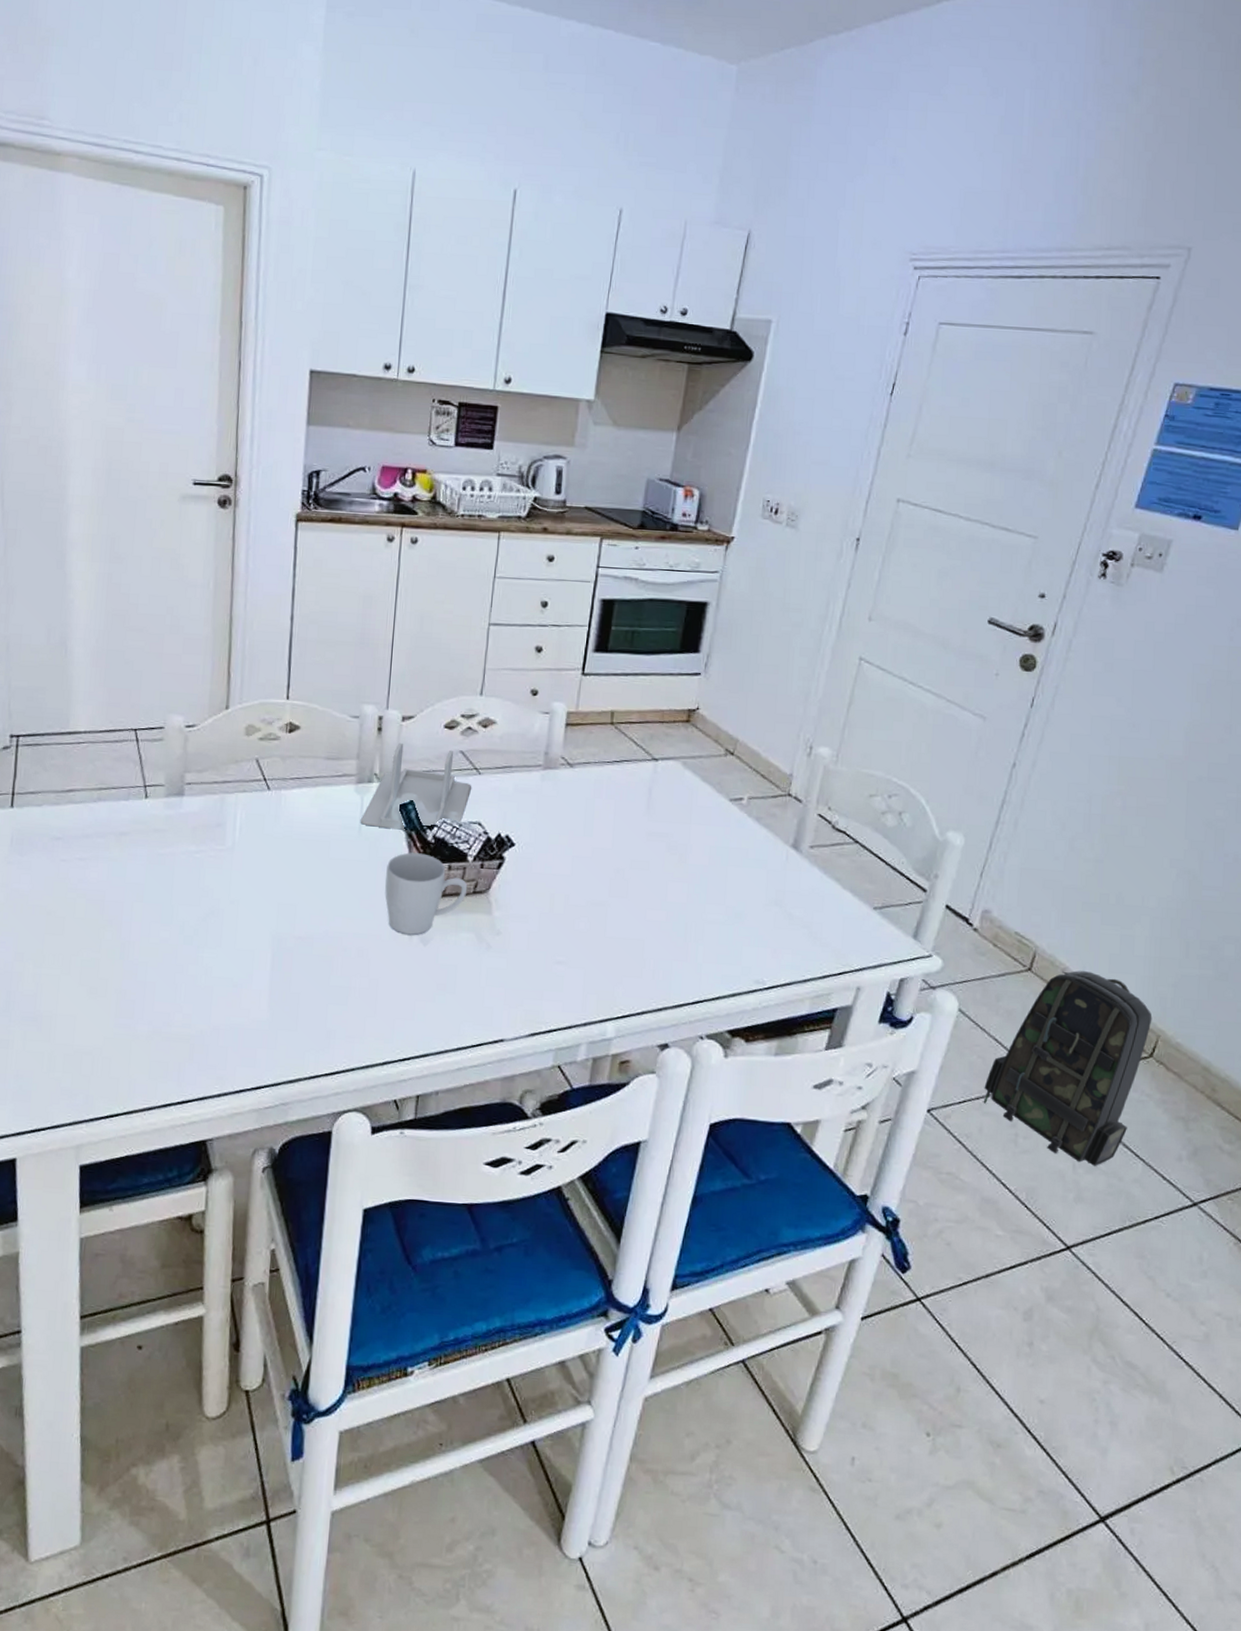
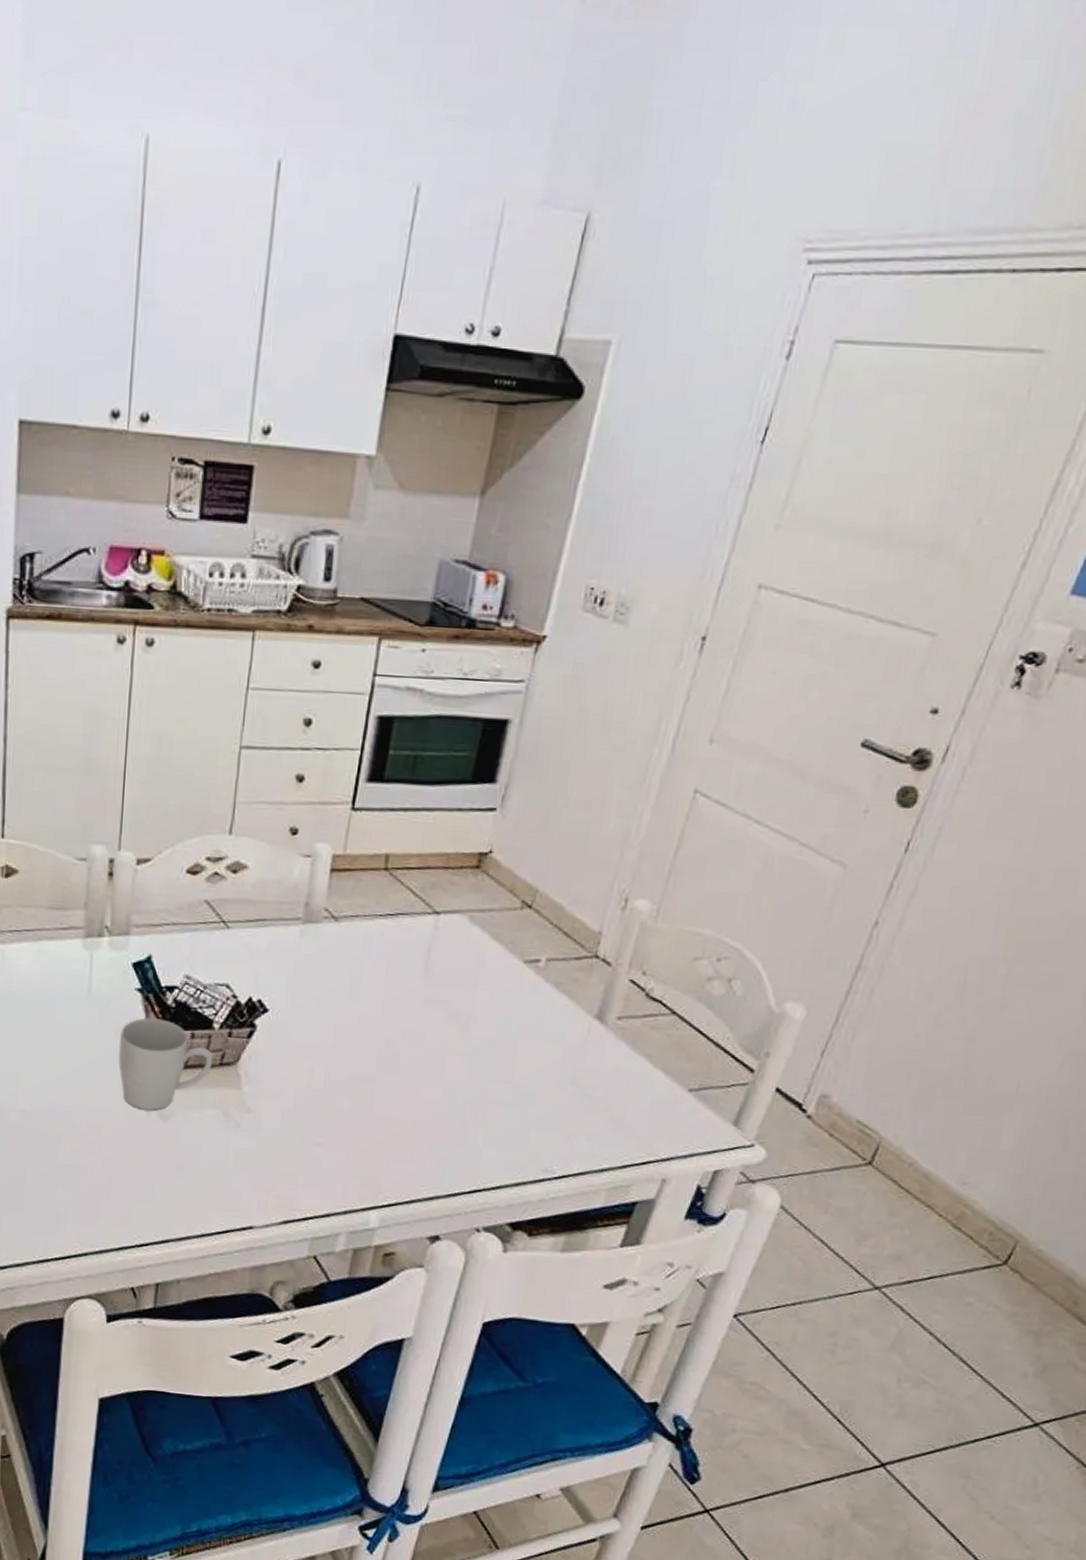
napkin holder: present [360,742,472,832] -> none [89,890,219,994]
backpack: present [983,970,1153,1166] -> none [800,1166,1013,1381]

